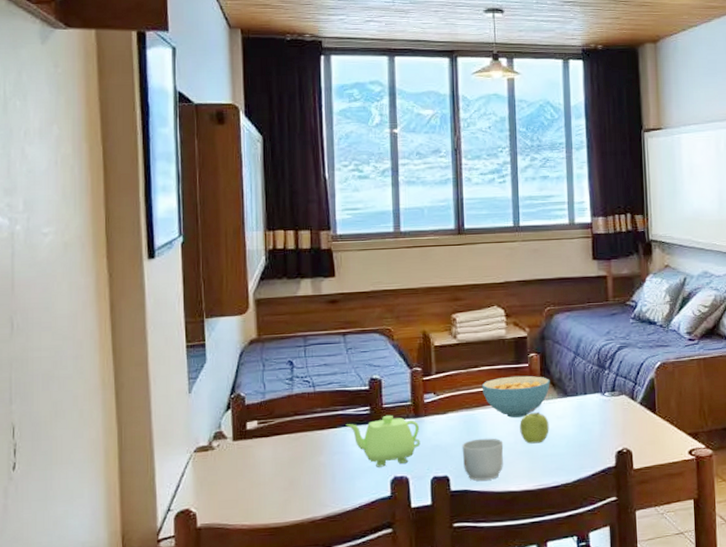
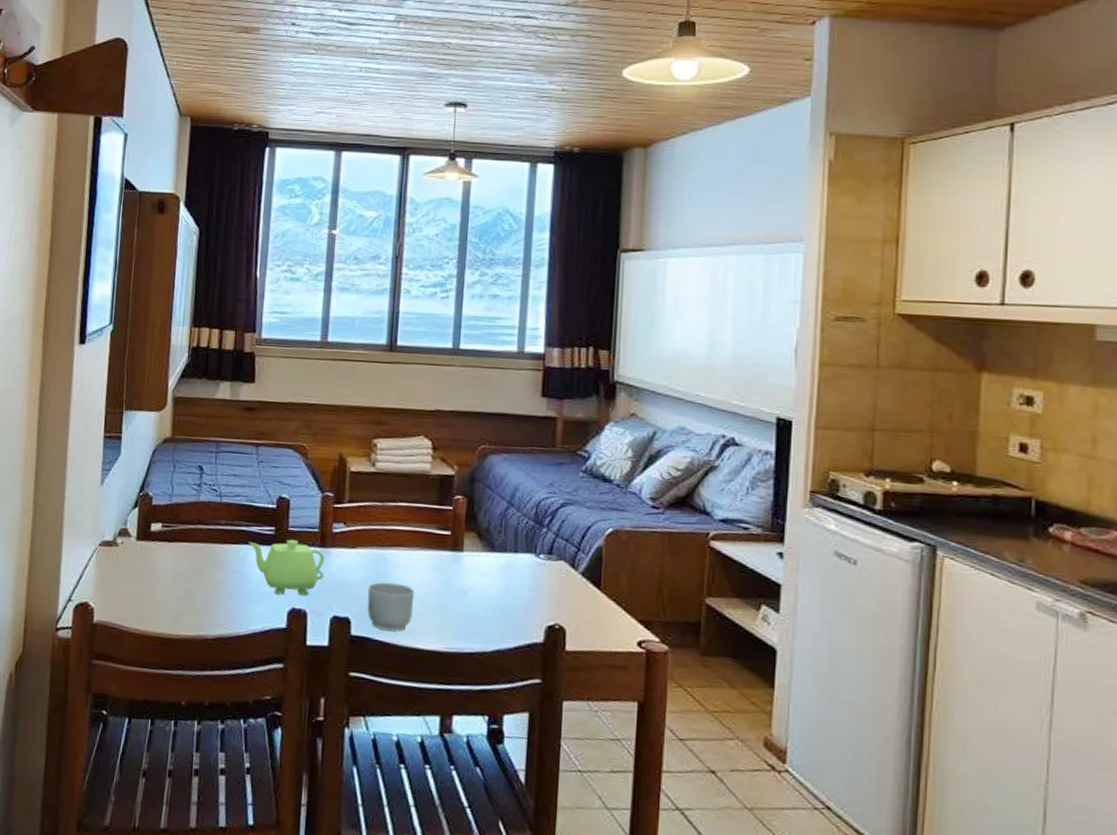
cereal bowl: present [481,375,550,418] -> none [397,517,476,567]
fruit: present [520,411,549,444] -> none [435,563,470,600]

